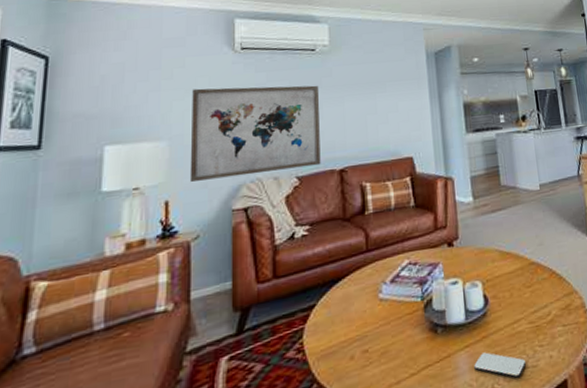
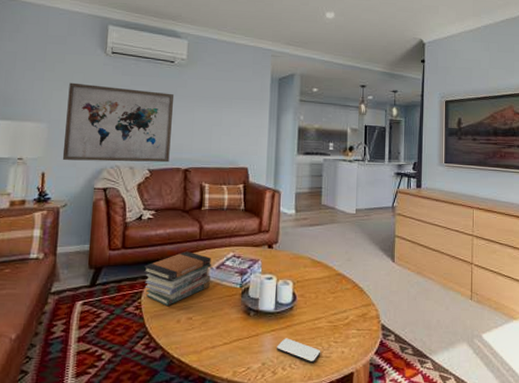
book stack: none [302,267,385,341] -> present [143,251,212,306]

